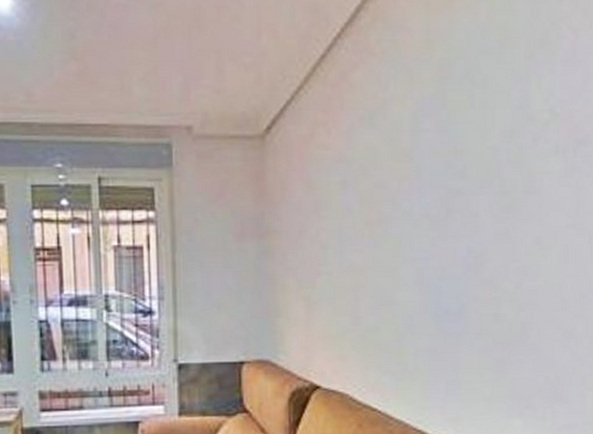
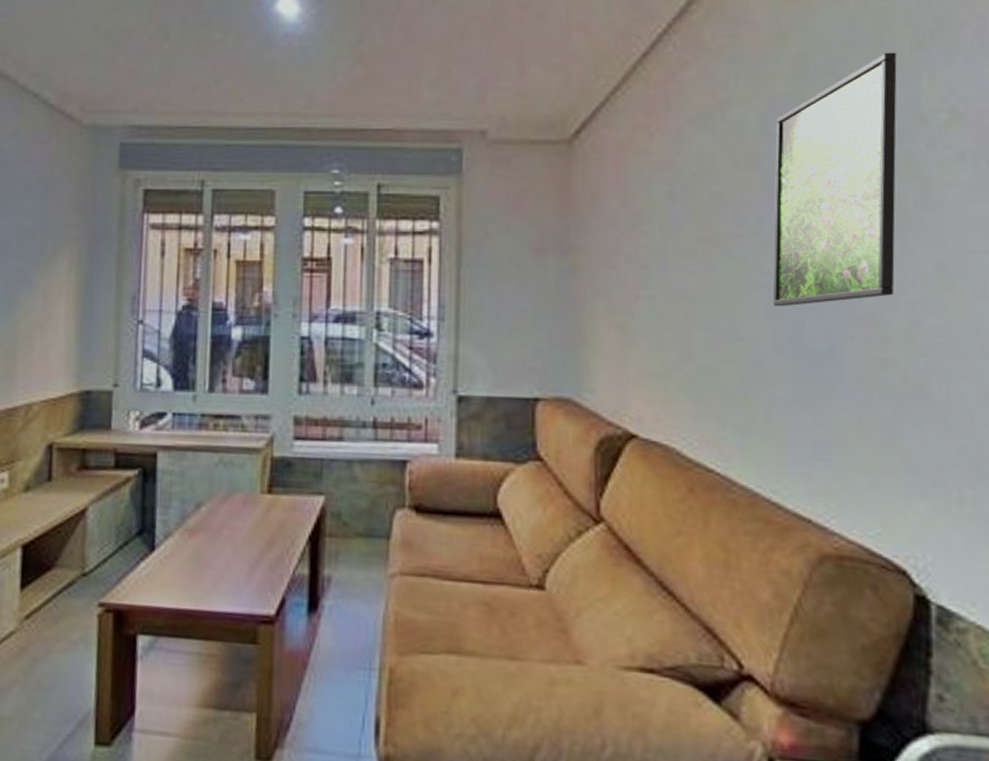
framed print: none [421,59,514,276] -> present [773,52,897,307]

